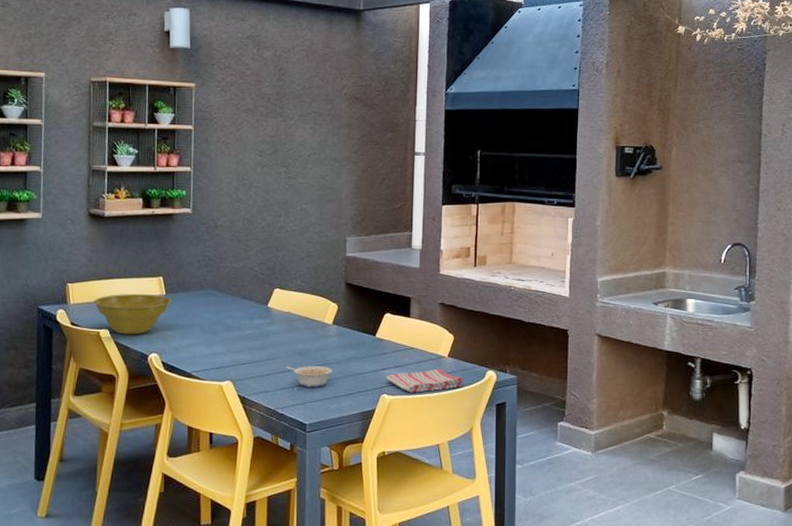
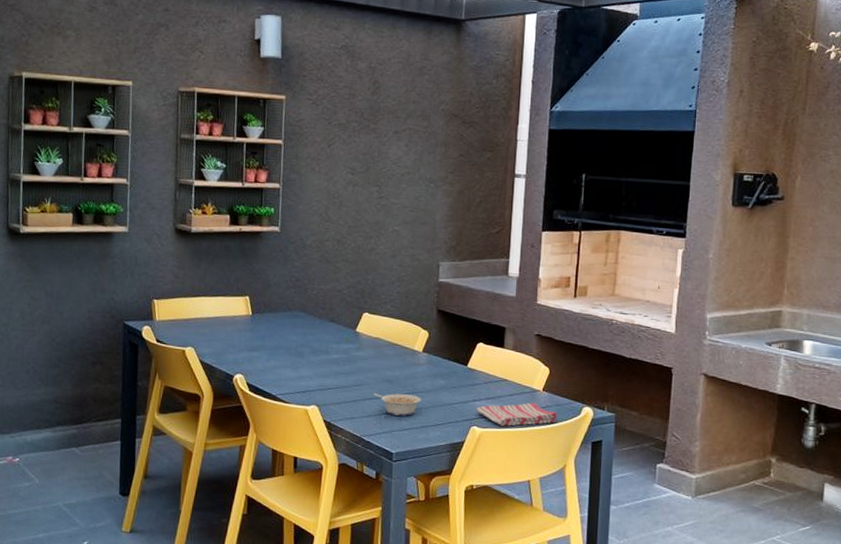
planter bowl: present [93,293,172,335] -> none [179,312,258,355]

